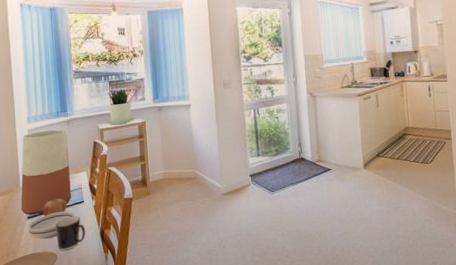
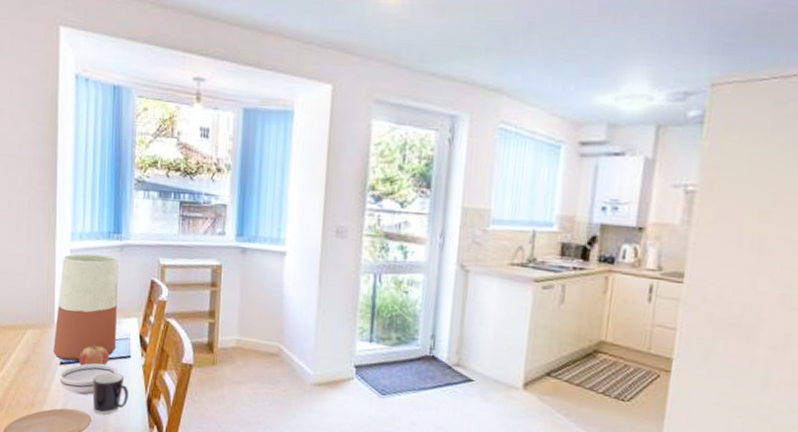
planter: present [107,88,134,125] -> none [173,213,207,264]

